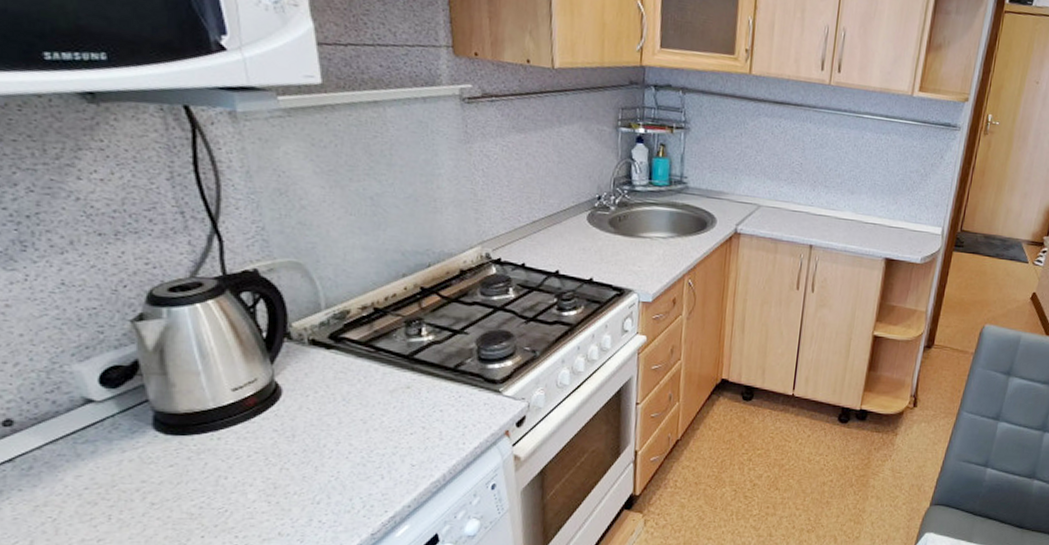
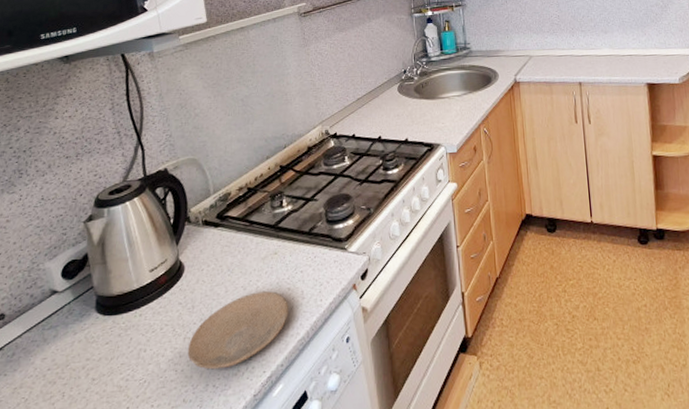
plate: none [284,427,422,505] -> present [187,291,288,370]

